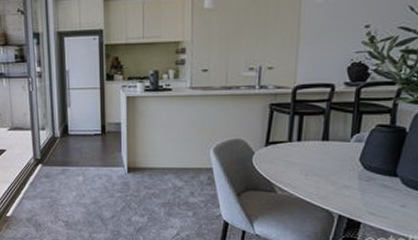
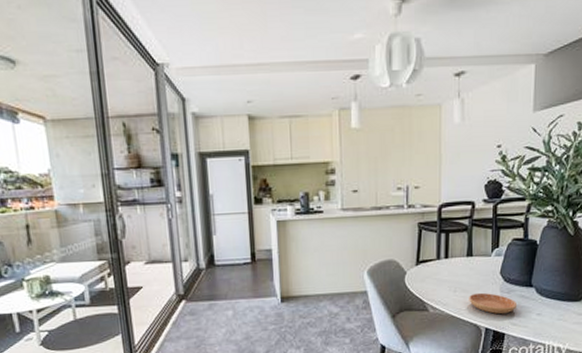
saucer: none [321,178,378,203] -> present [469,292,518,315]

